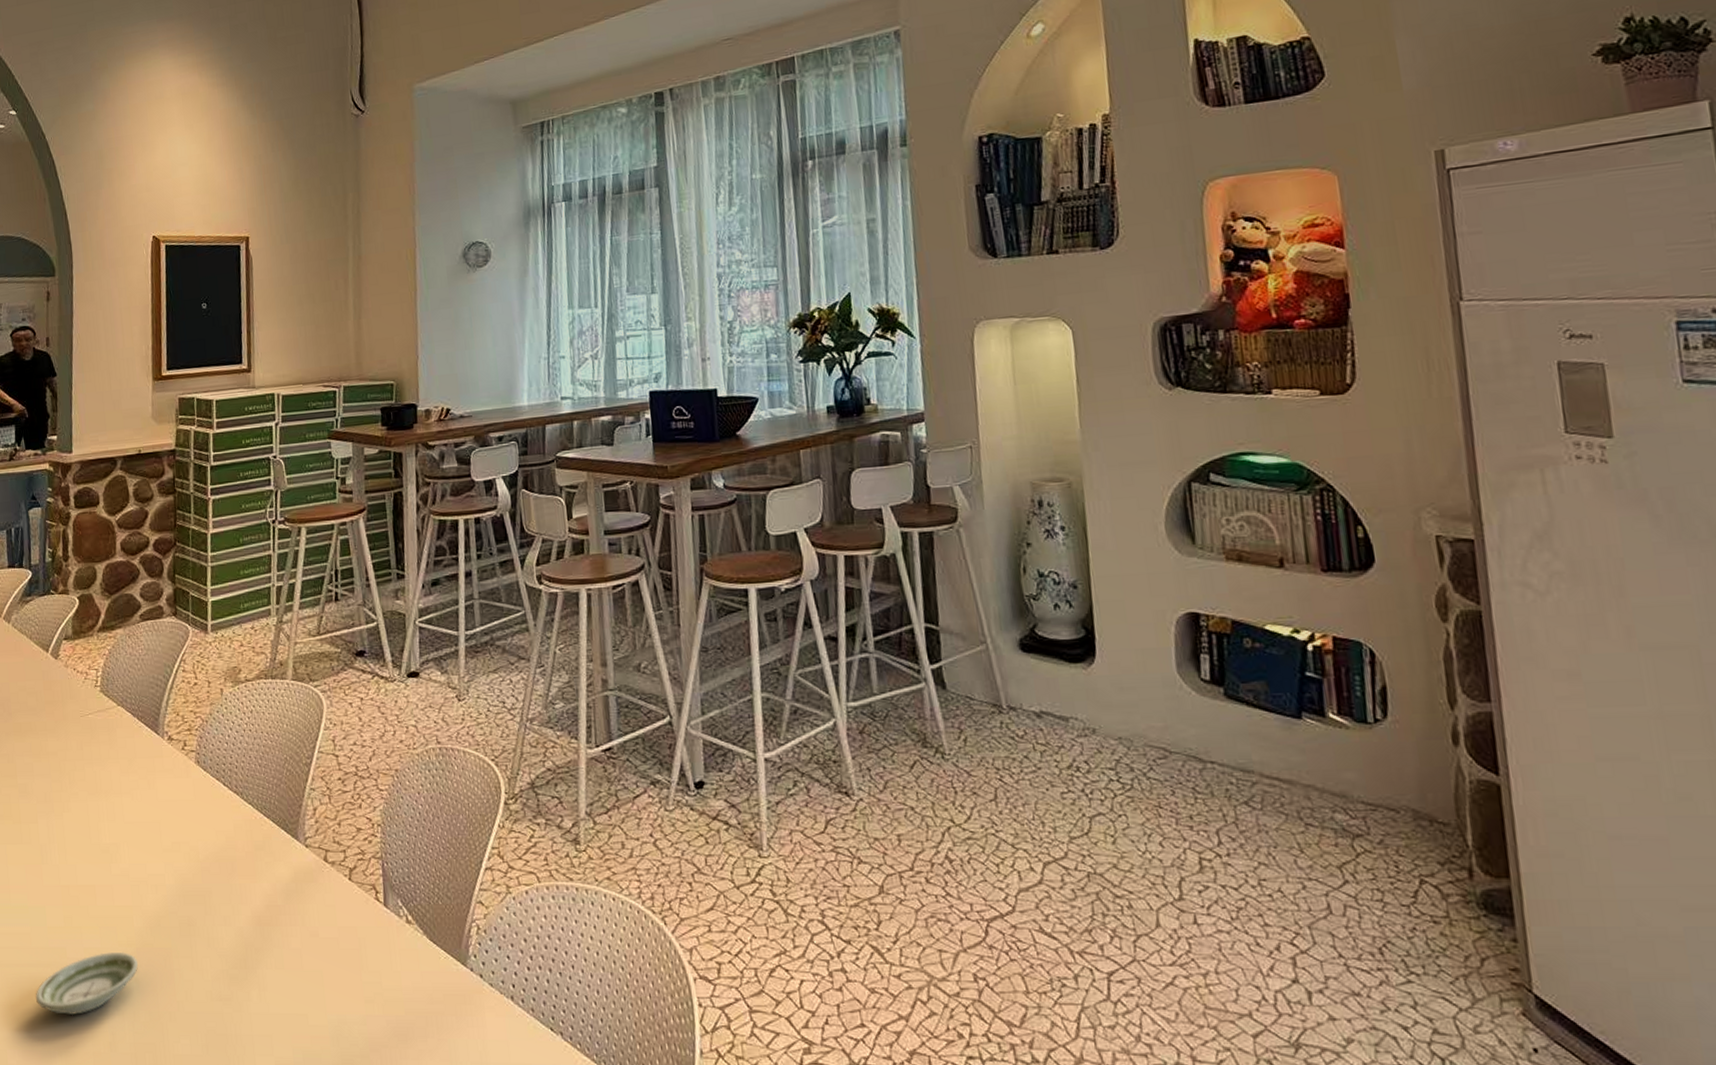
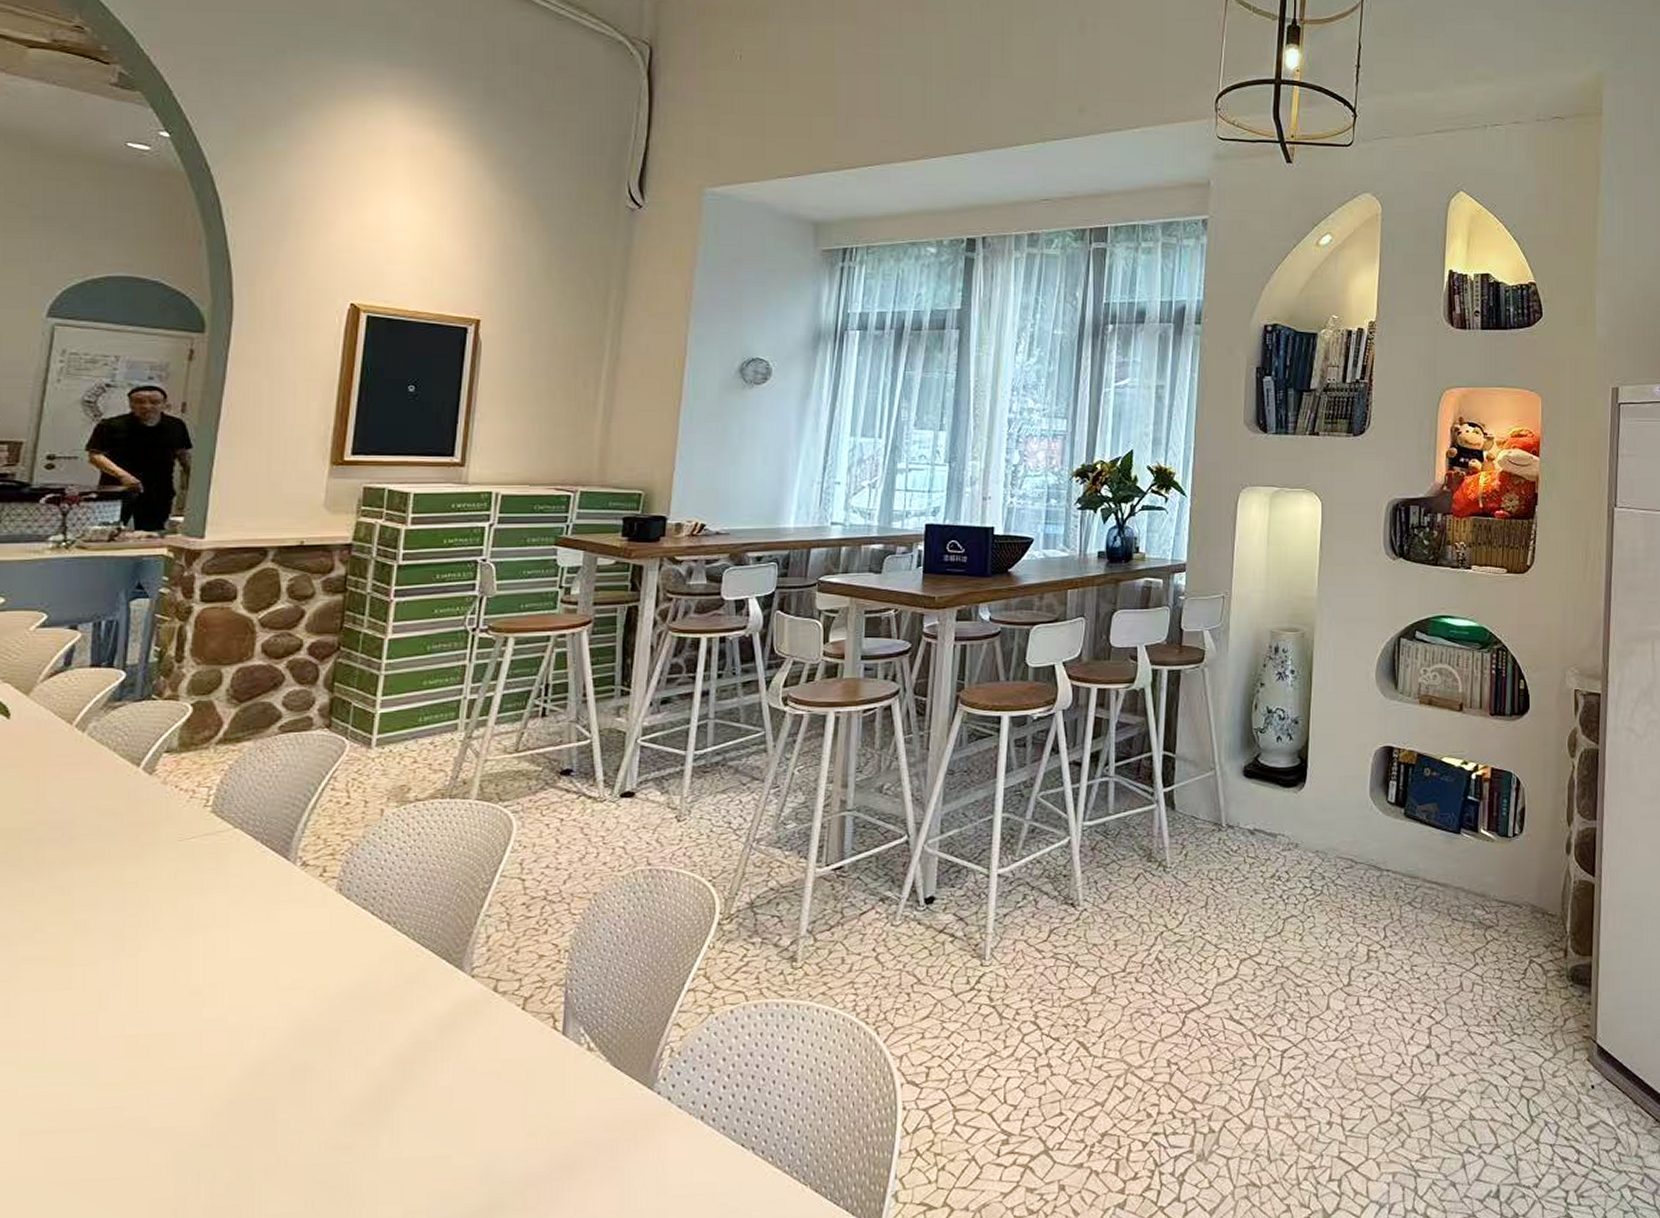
saucer: present [36,951,138,1016] -> none [71,1105,227,1184]

